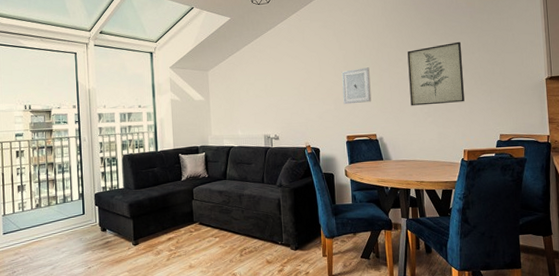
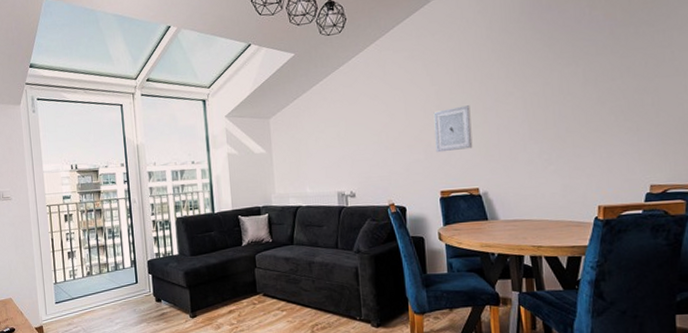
wall art: present [407,41,465,106] -> none [521,66,600,152]

